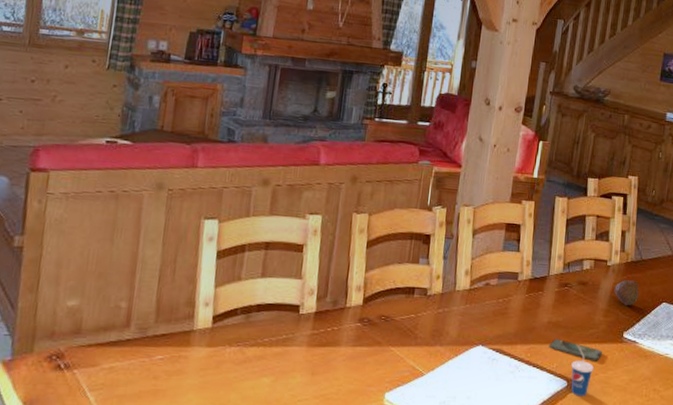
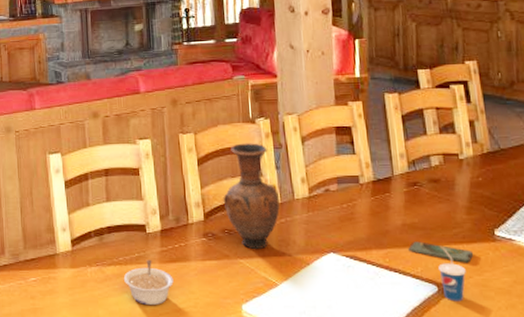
legume: none [265,342,320,391] -> present [123,259,174,306]
vase: none [385,229,442,339] -> present [223,143,280,250]
fruit: present [614,279,640,305] -> none [473,172,505,200]

